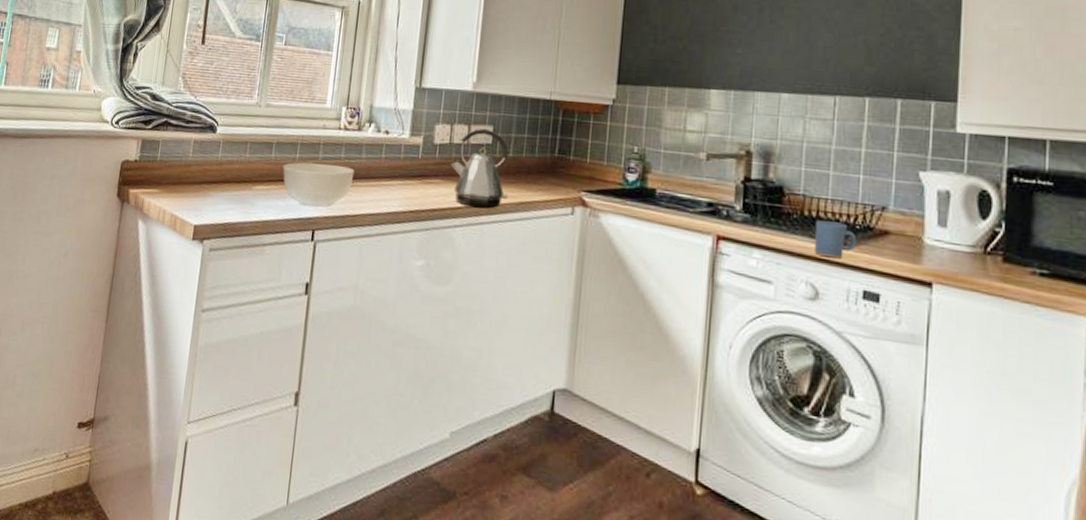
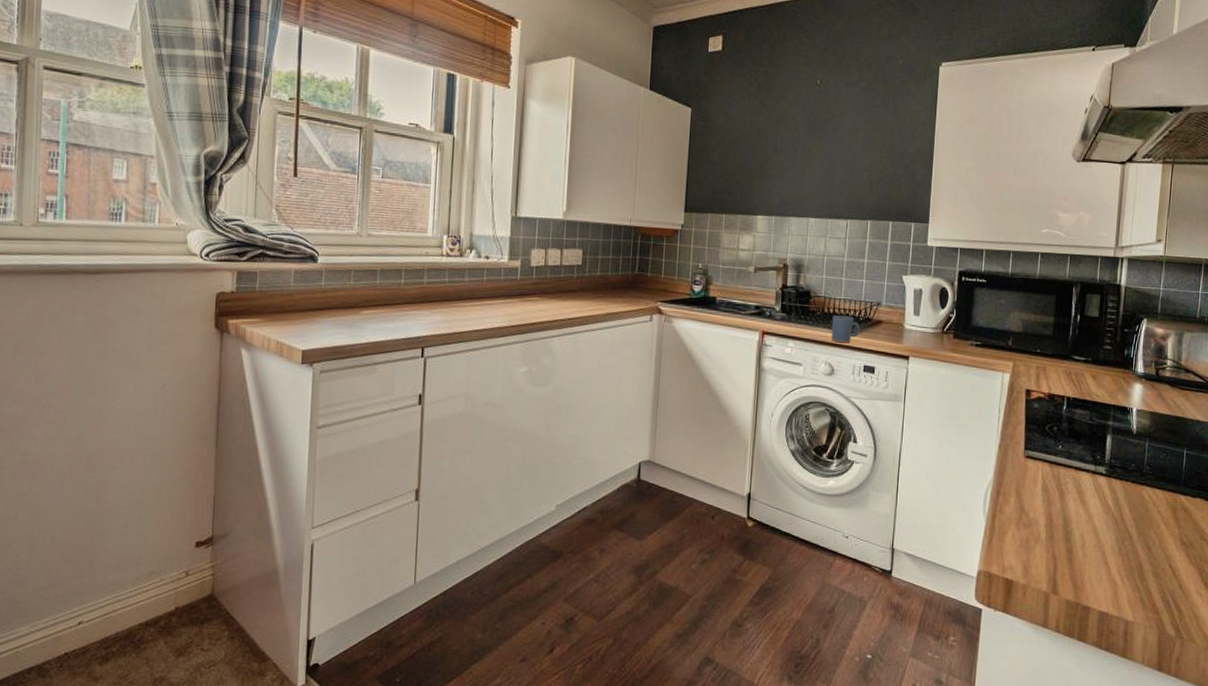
bowl: present [282,162,355,208] -> none [388,287,459,328]
kettle: present [450,128,509,210] -> none [546,251,597,321]

